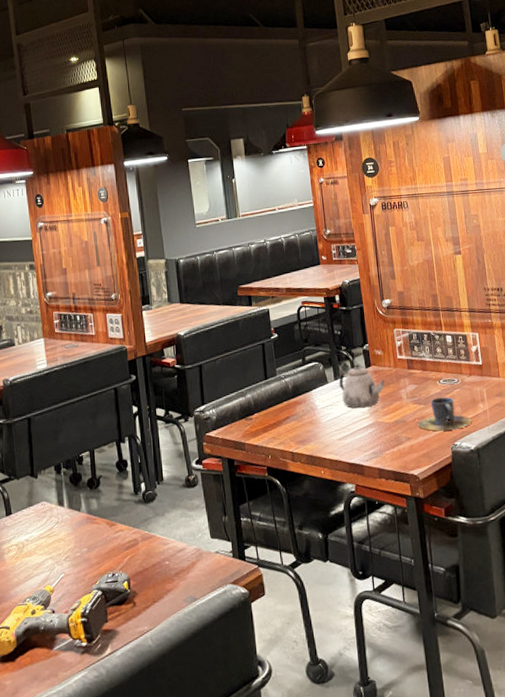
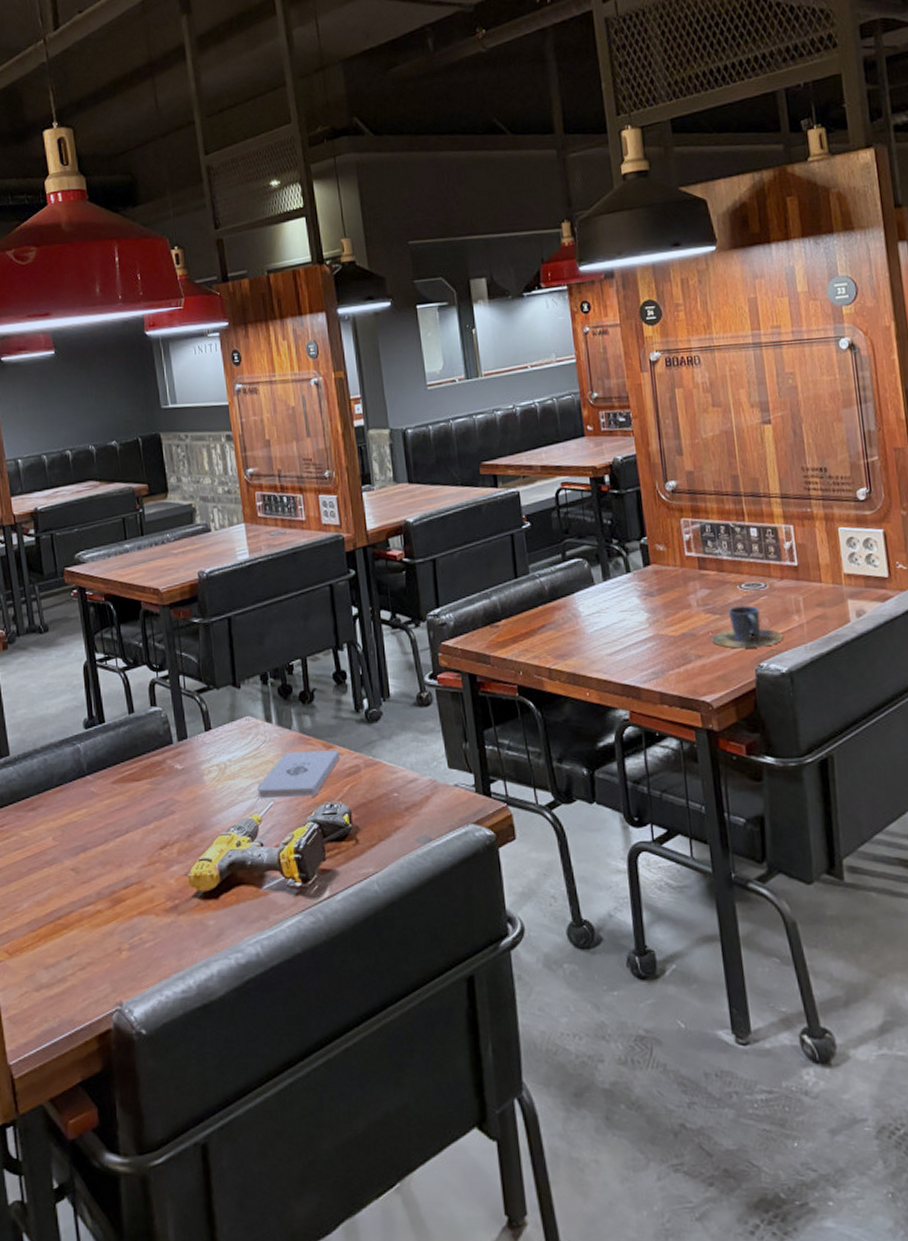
notepad: none [50,527,121,572] -> present [257,750,340,799]
teapot: present [339,365,386,409] -> none [608,562,669,617]

